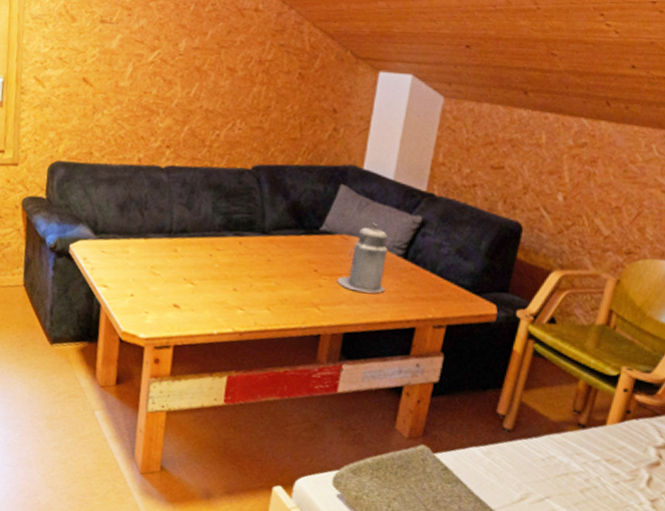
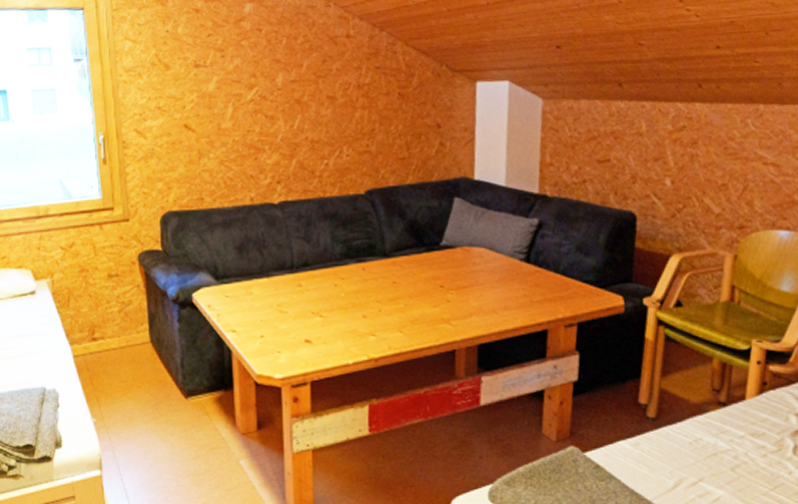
canister: present [337,222,388,293] -> none [464,231,513,301]

